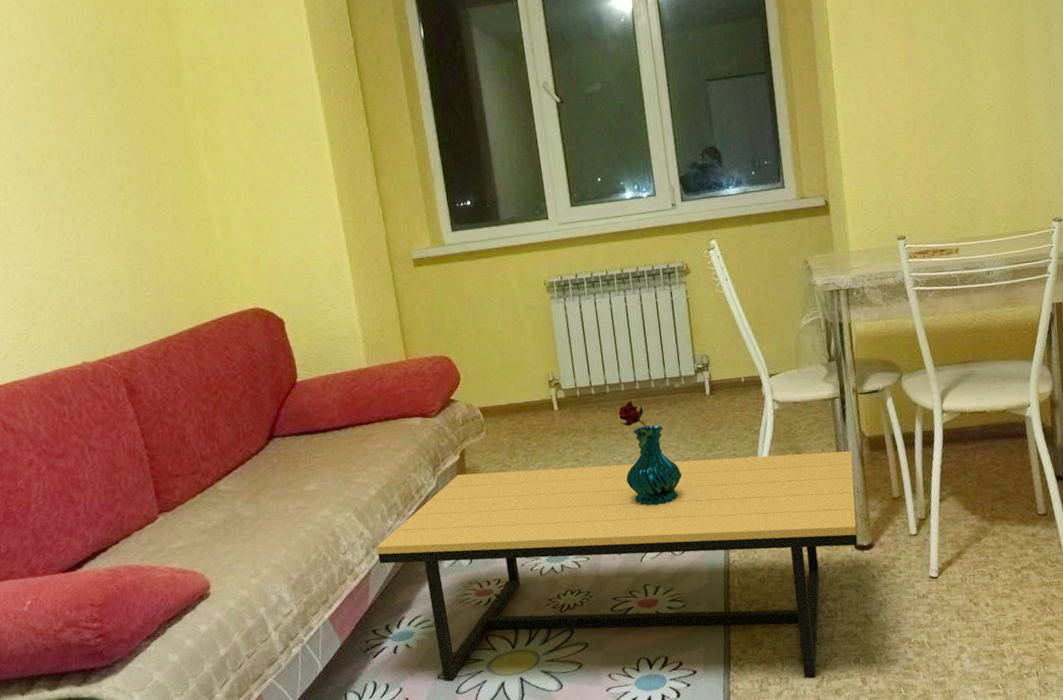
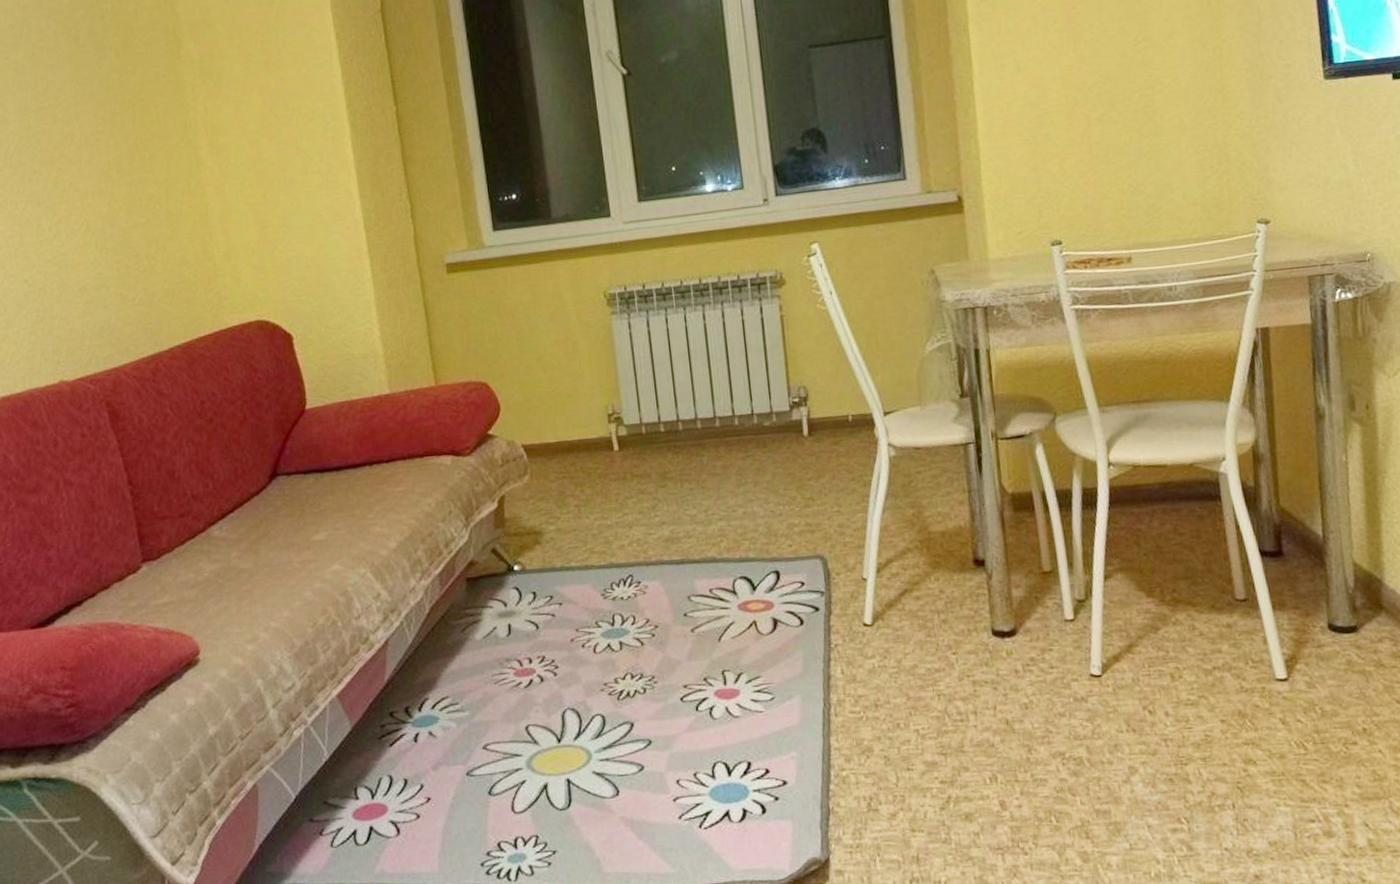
coffee table: present [376,450,858,680] -> none [396,510,997,797]
vase: present [618,400,682,506] -> none [692,440,772,573]

